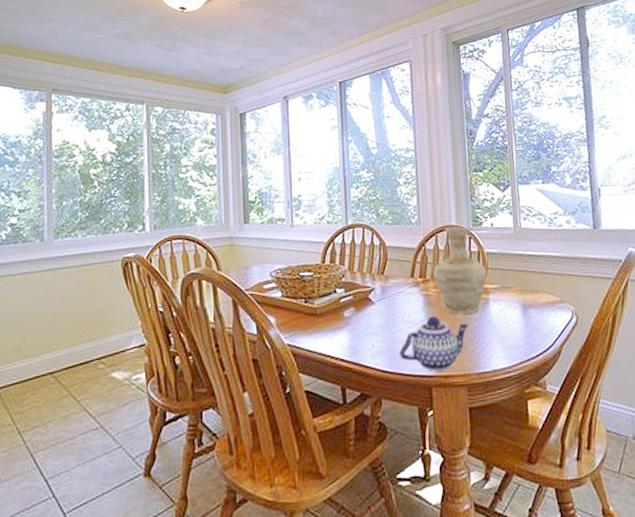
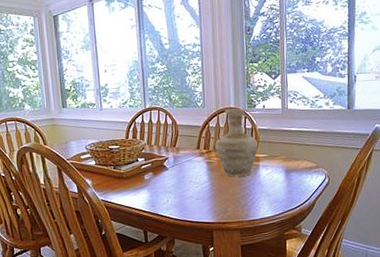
teapot: present [399,316,470,371] -> none [187,178,243,219]

